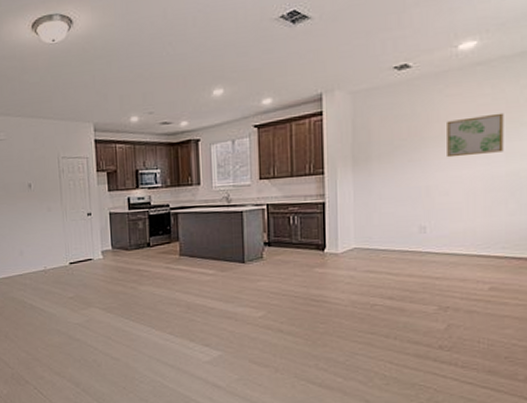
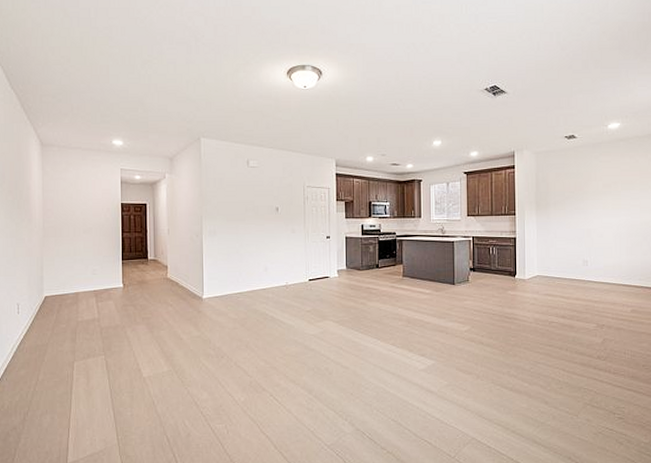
wall art: present [447,112,504,158] -> none [601,177,639,208]

